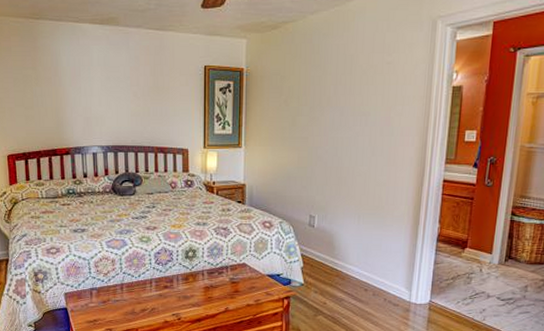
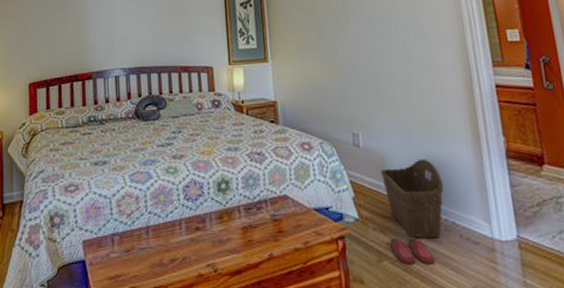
slippers: none [326,299,360,319] -> present [390,237,435,265]
wicker basket: none [328,239,380,301] -> present [380,158,444,239]

